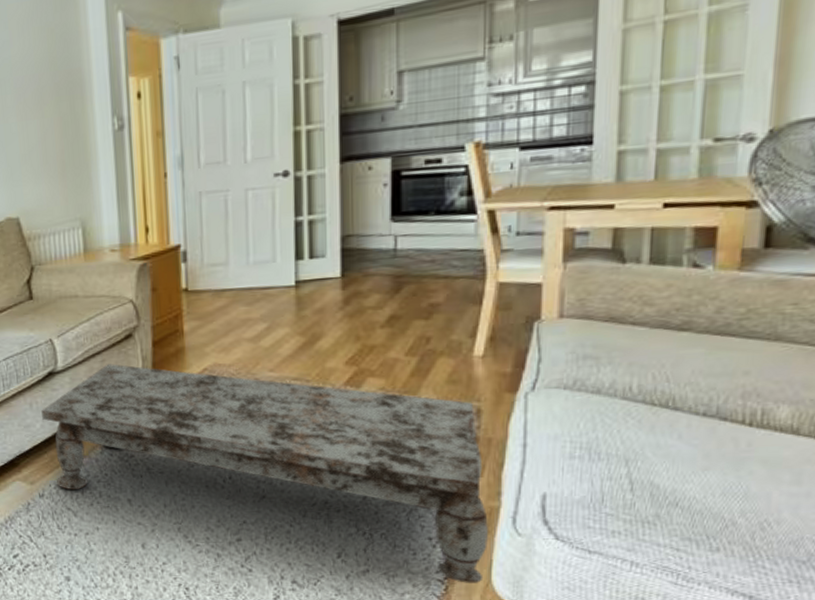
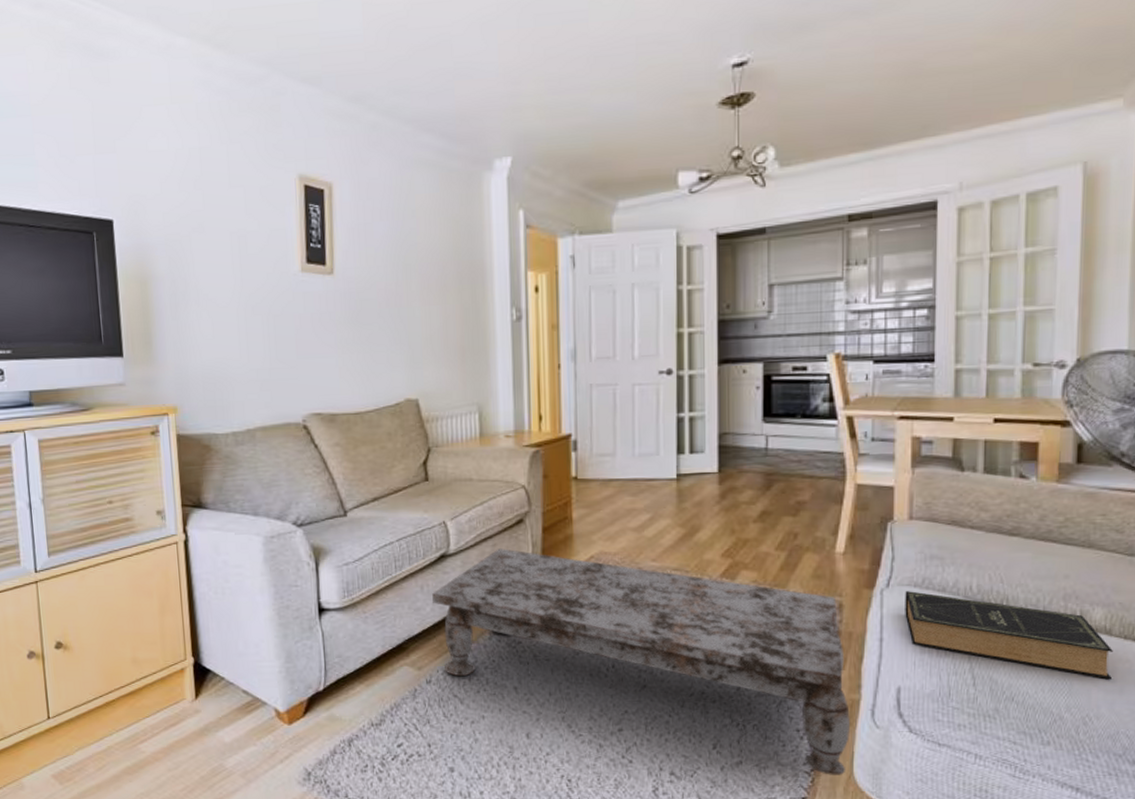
book: none [552,393,800,482] -> present [905,591,1113,680]

